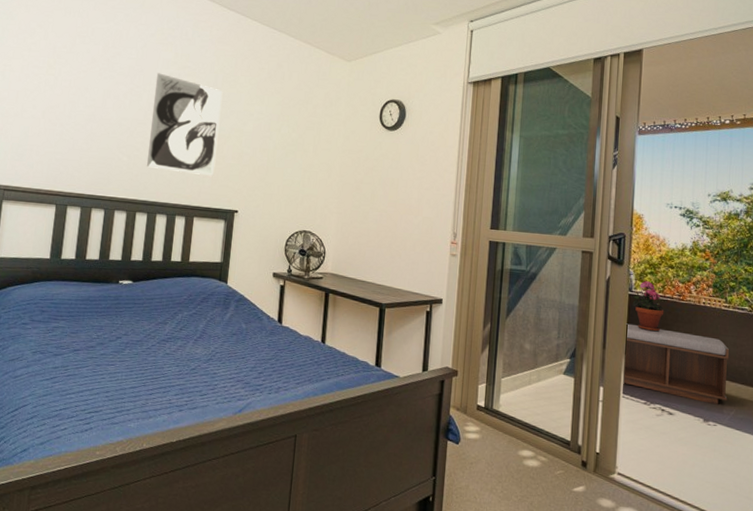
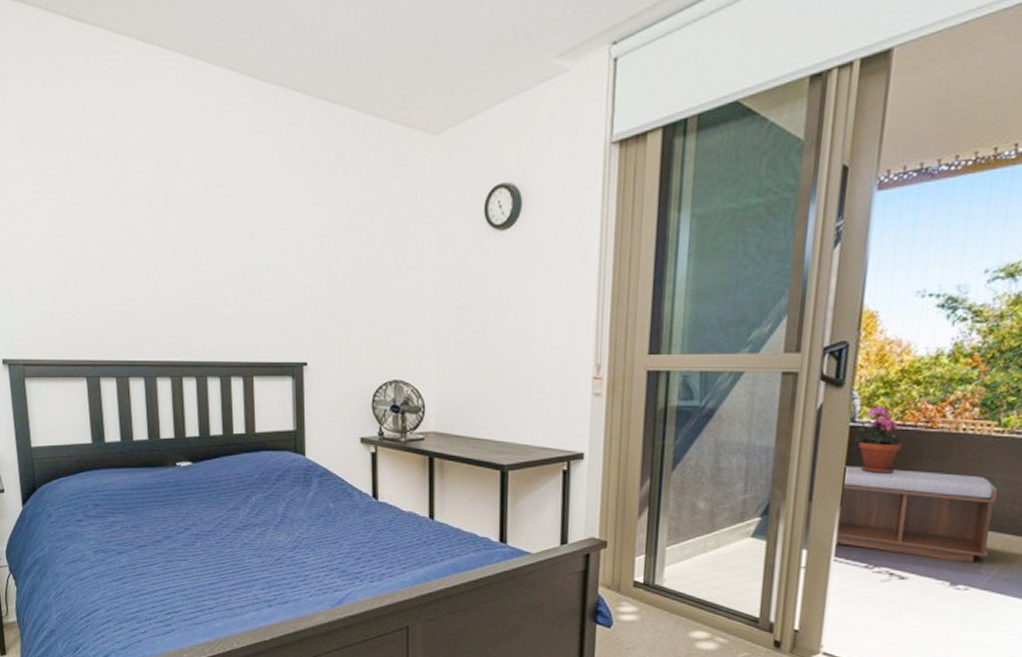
wall art: present [147,73,222,177] -> none [178,187,271,322]

